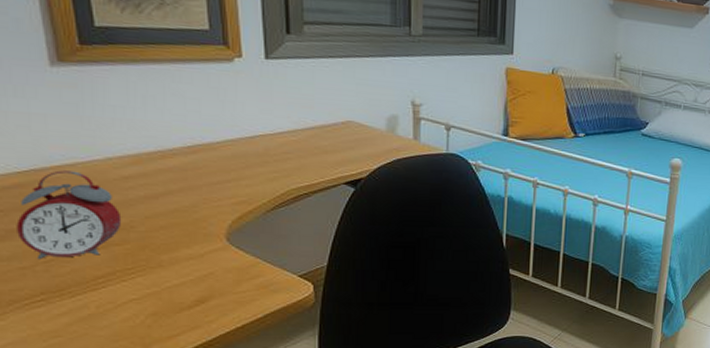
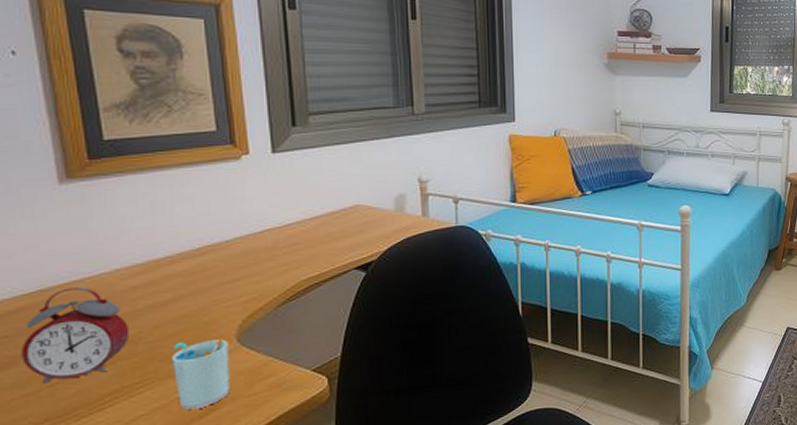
cup: none [162,236,218,299] -> present [171,339,230,410]

